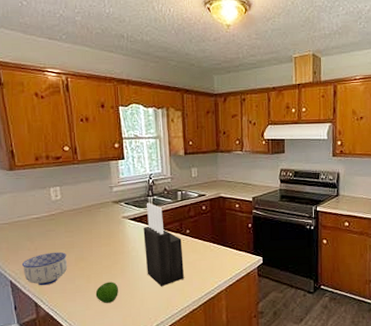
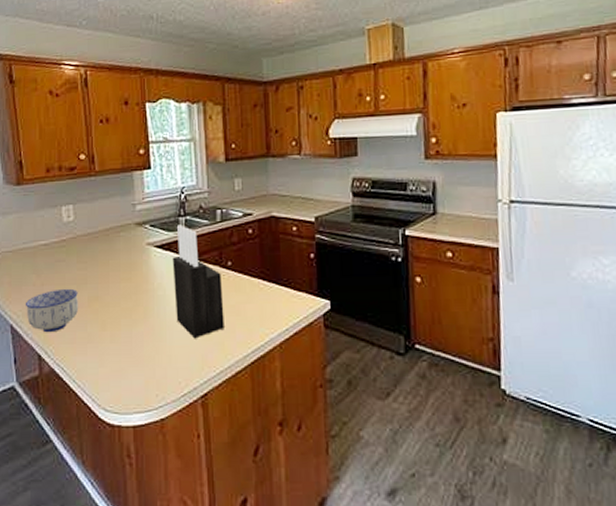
apple: present [95,281,118,304] -> none [111,330,140,360]

